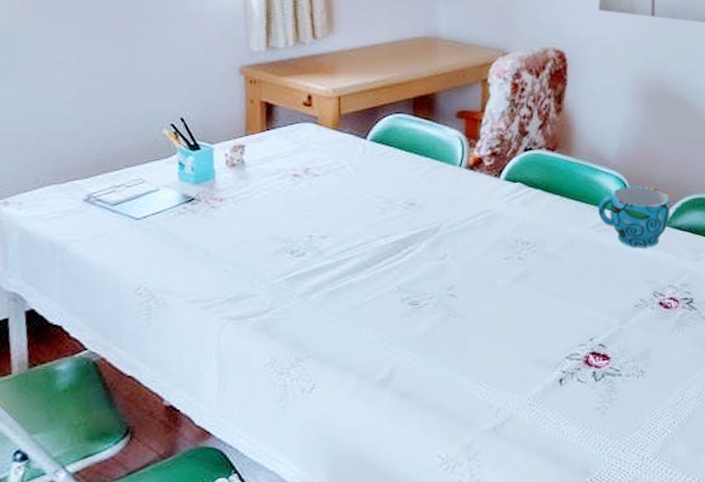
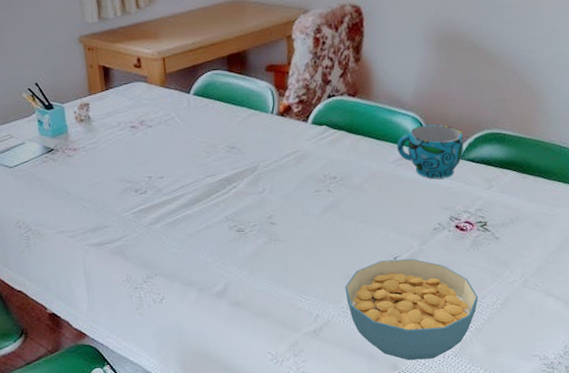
cereal bowl: none [533,340,682,465] -> present [345,258,478,361]

